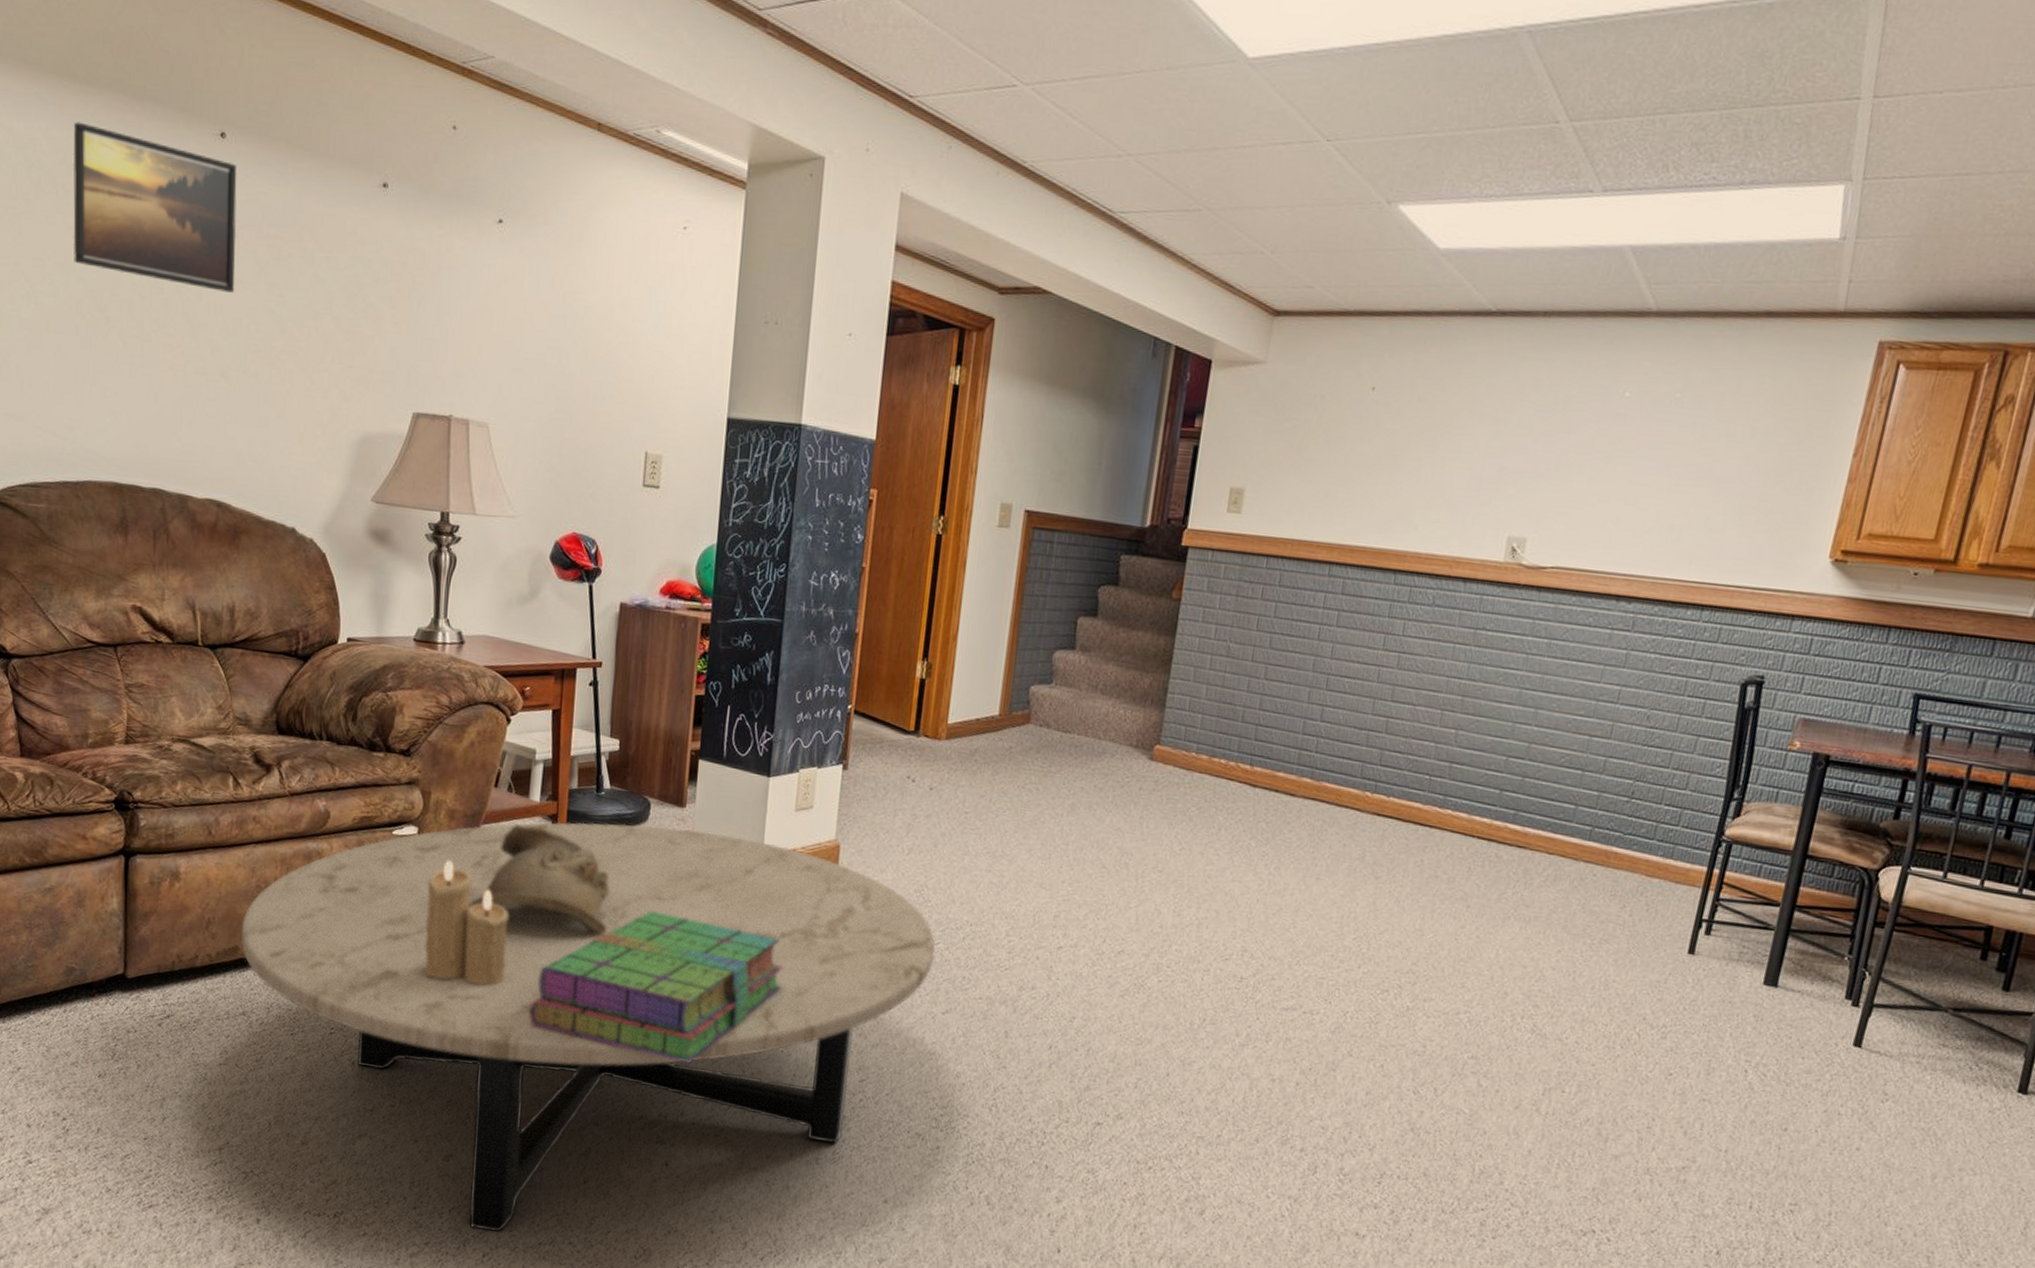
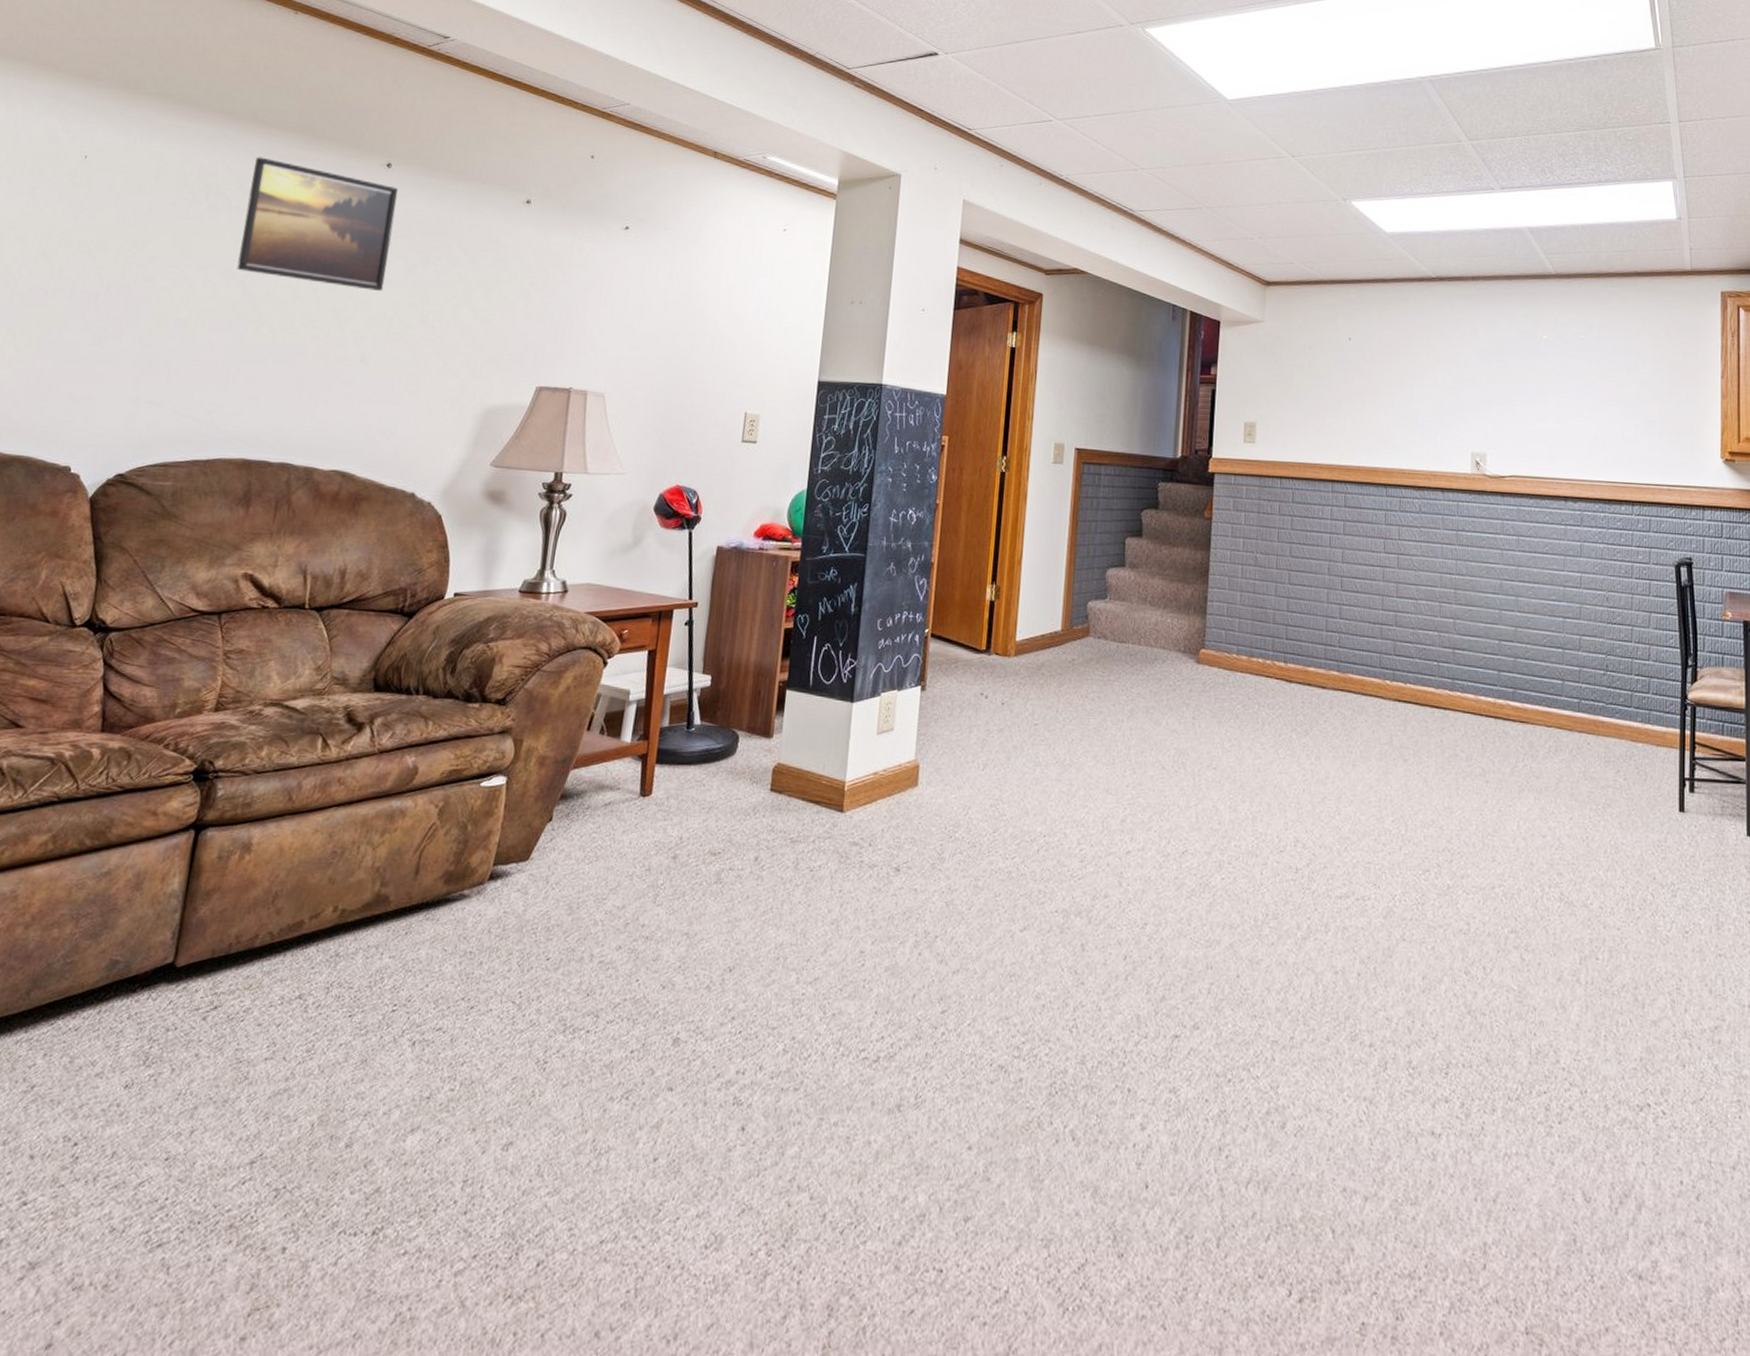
coffee table: present [240,822,936,1232] -> none [306,758,1012,1232]
candle: present [425,860,508,986] -> none [501,809,592,942]
decorative bowl: present [468,824,609,935] -> none [551,766,695,876]
stack of books: present [528,912,783,1064] -> none [606,847,865,1010]

